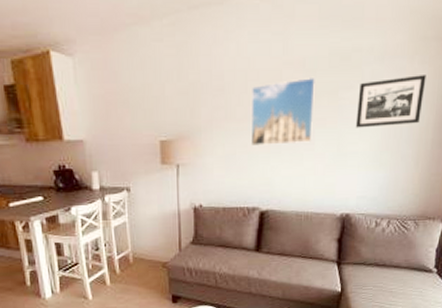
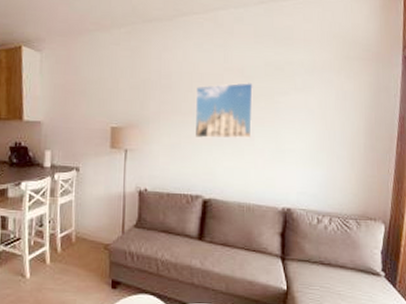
picture frame: present [355,75,426,128] -> none [291,87,353,129]

